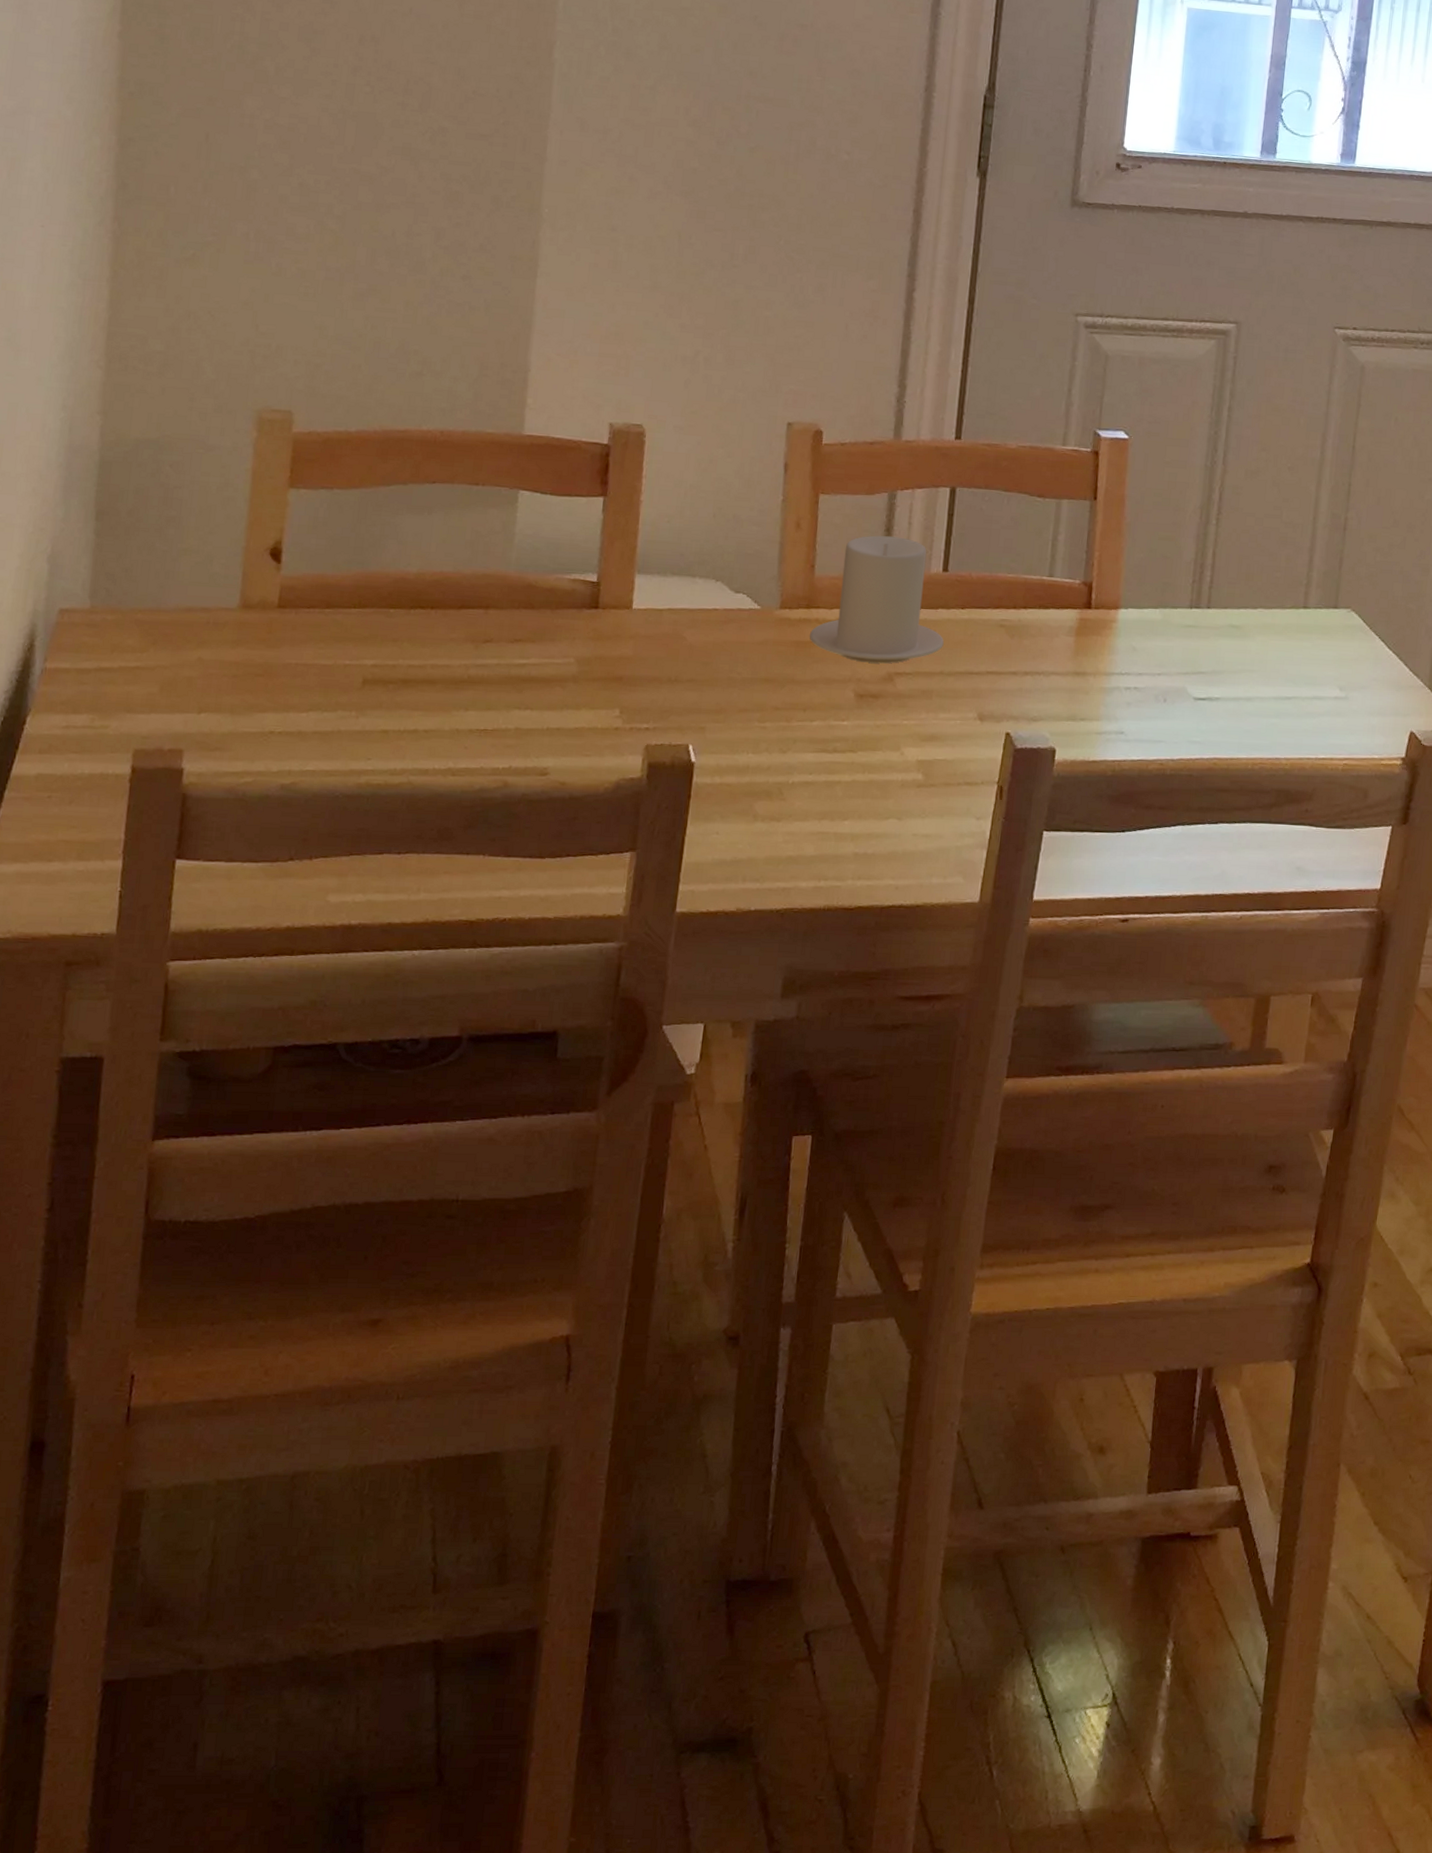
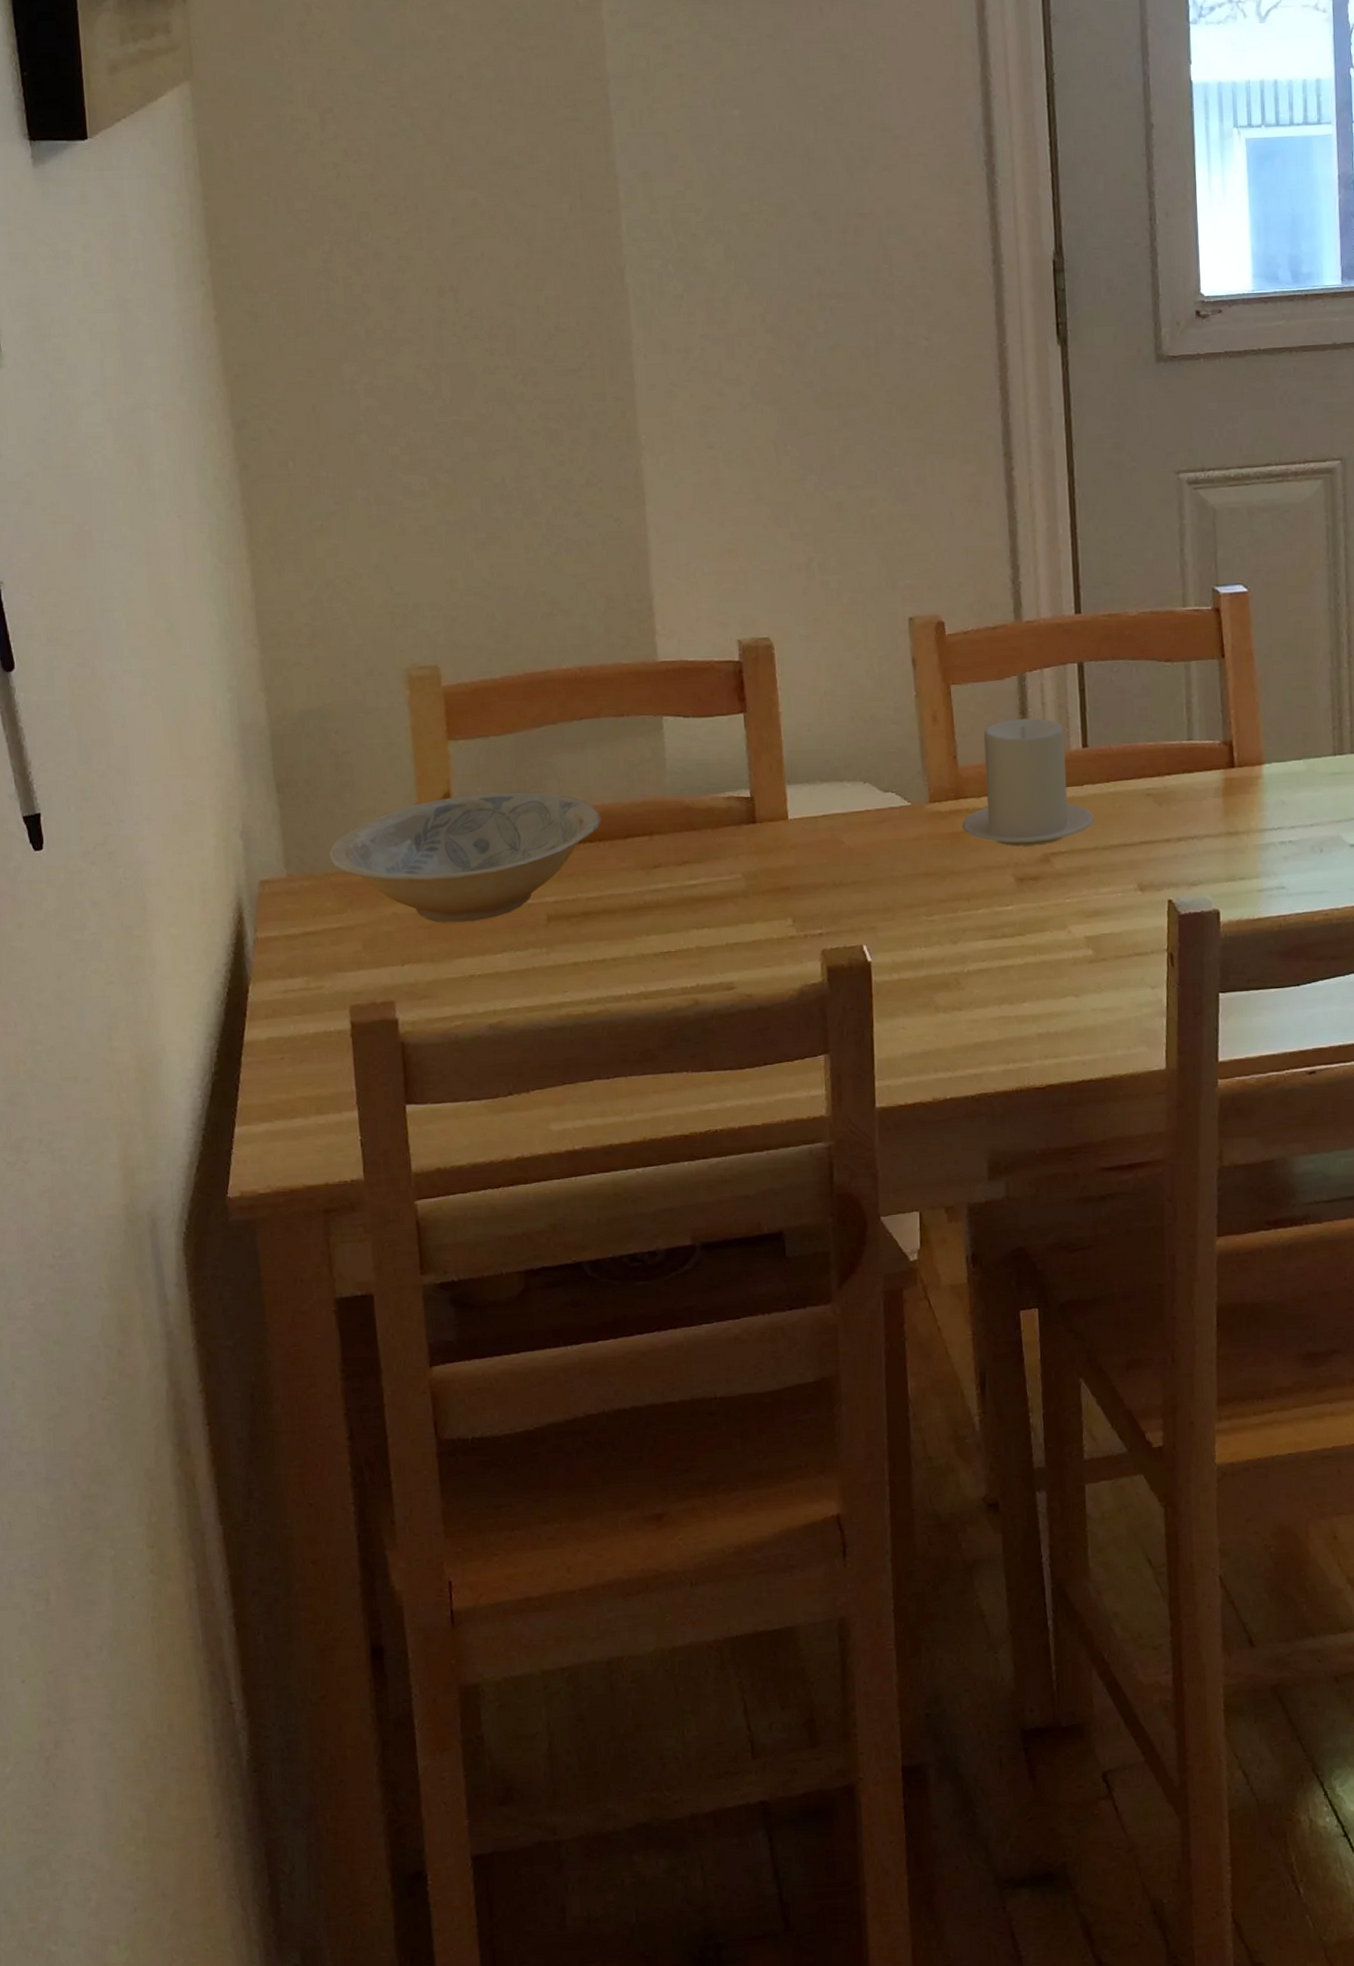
bowl: none [140,545,438,677] -> present [329,791,602,923]

